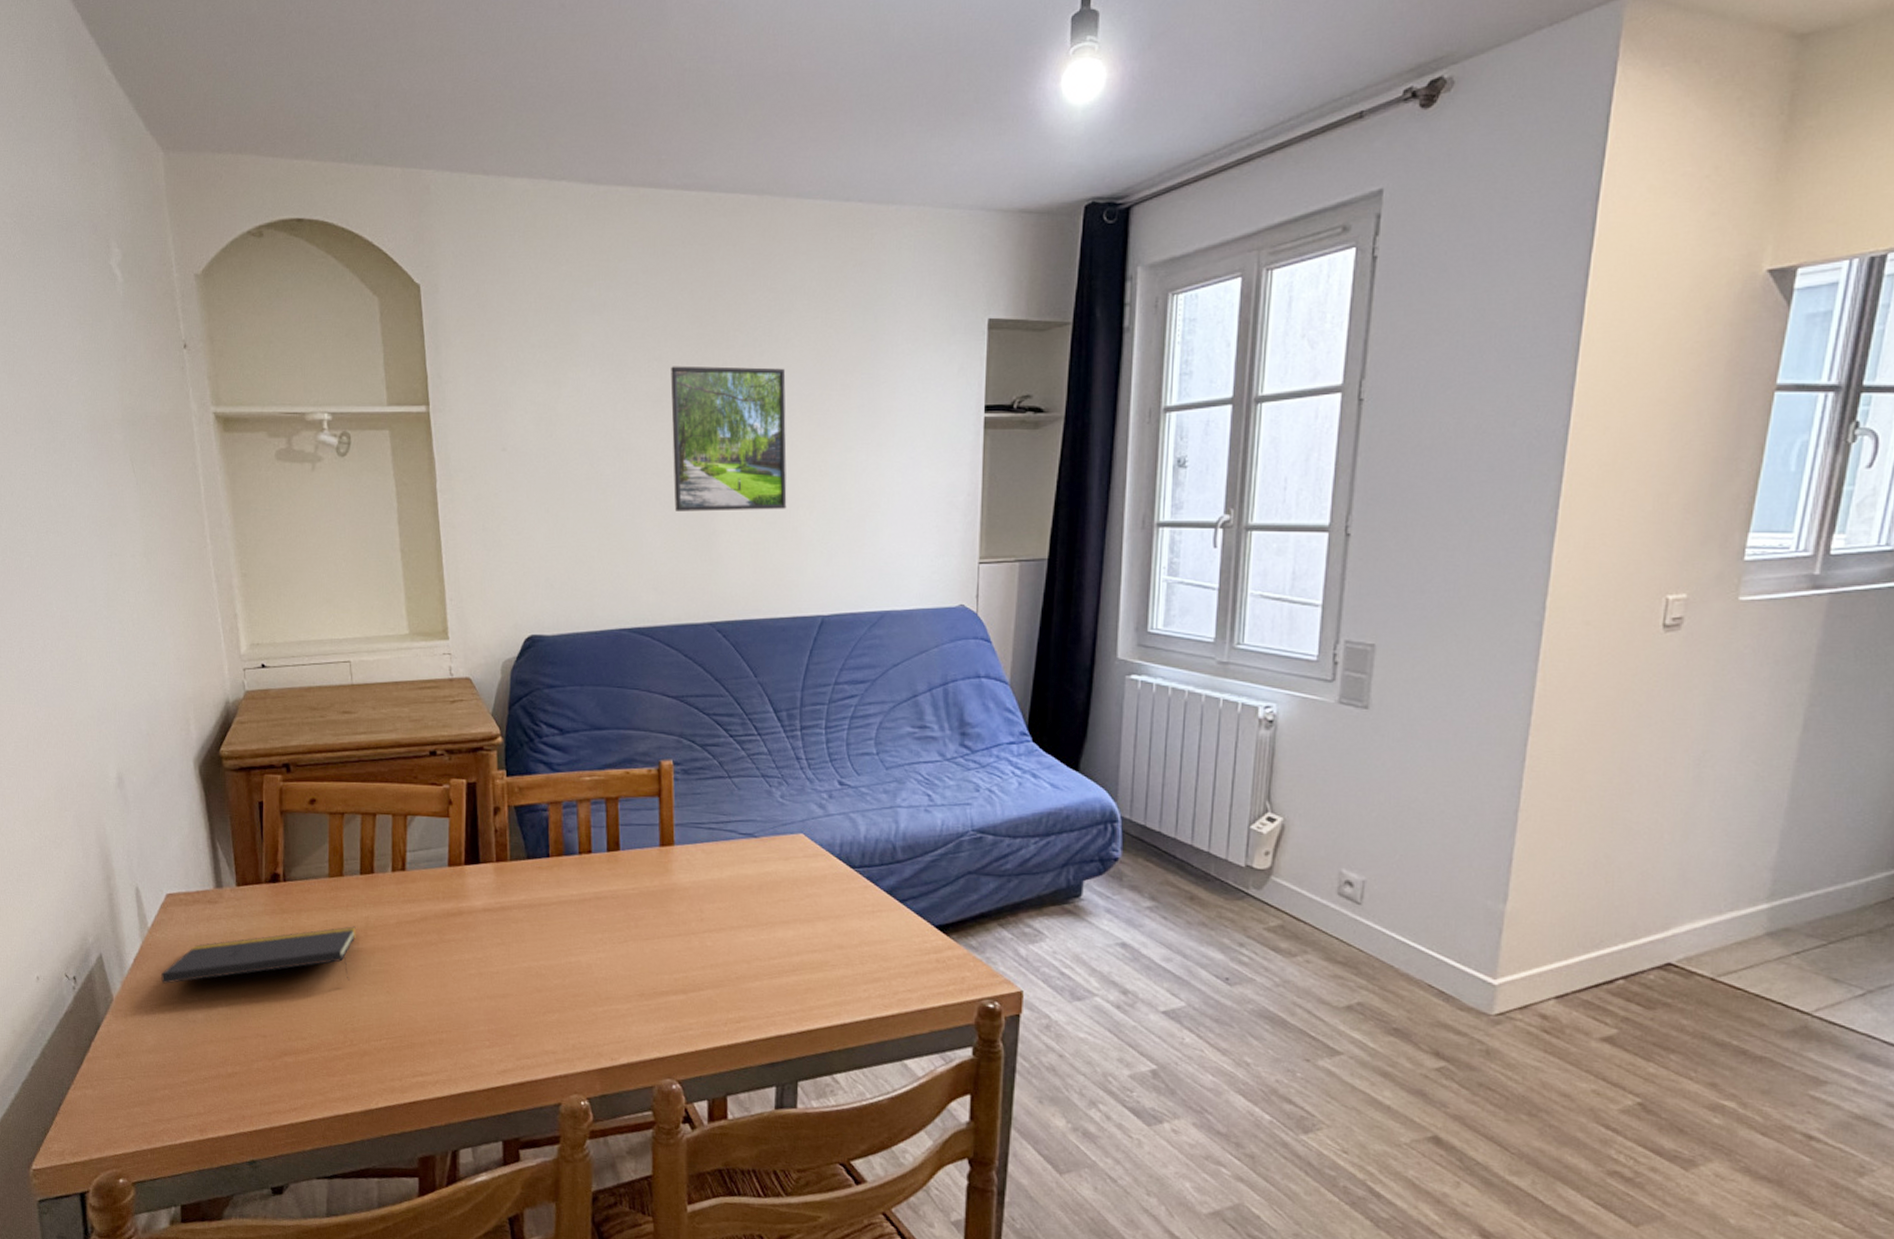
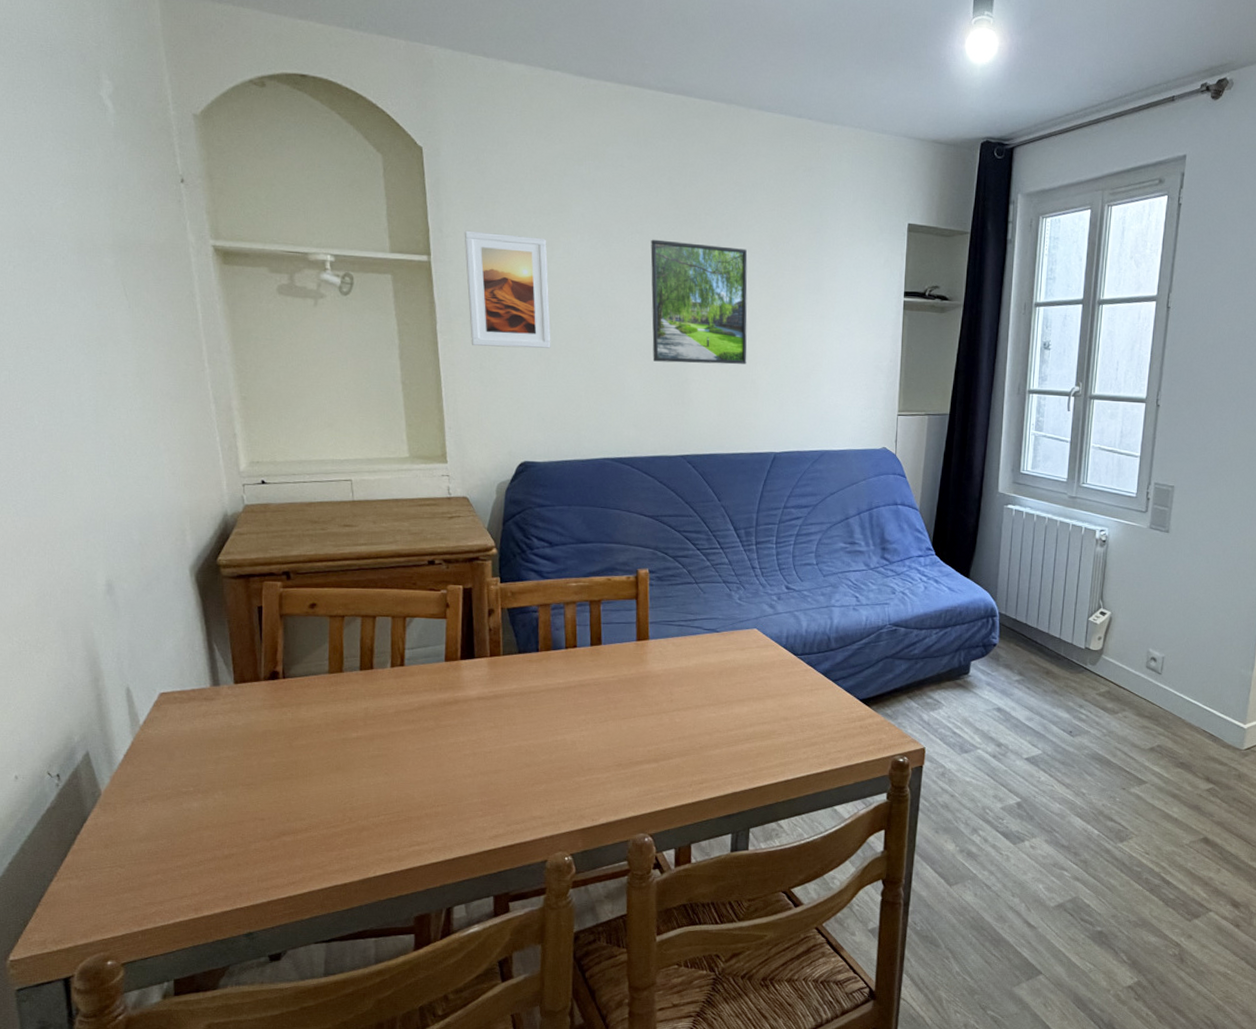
notepad: present [160,926,356,984] -> none [153,716,355,777]
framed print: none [464,373,559,504] -> present [464,230,551,348]

